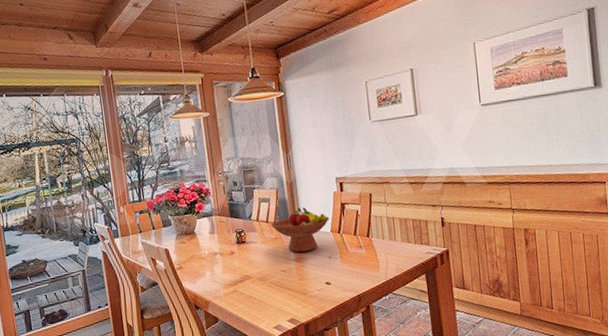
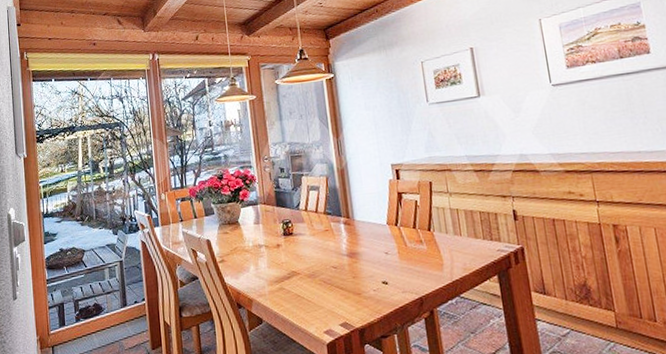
fruit bowl: present [270,207,329,252] -> none [320,196,385,246]

